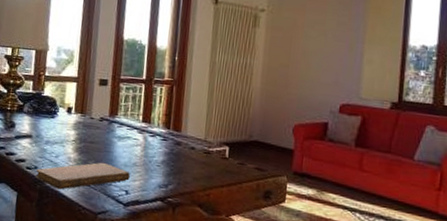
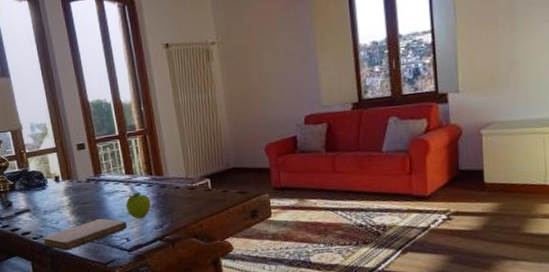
fruit: none [133,143,162,173] -> present [125,192,152,219]

